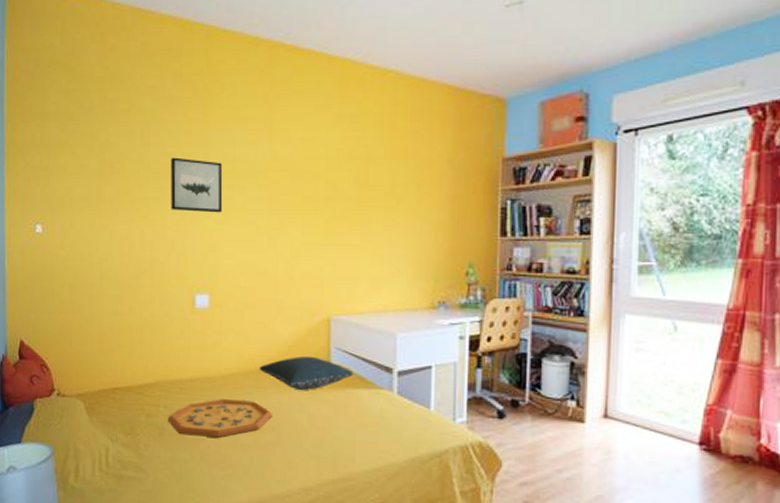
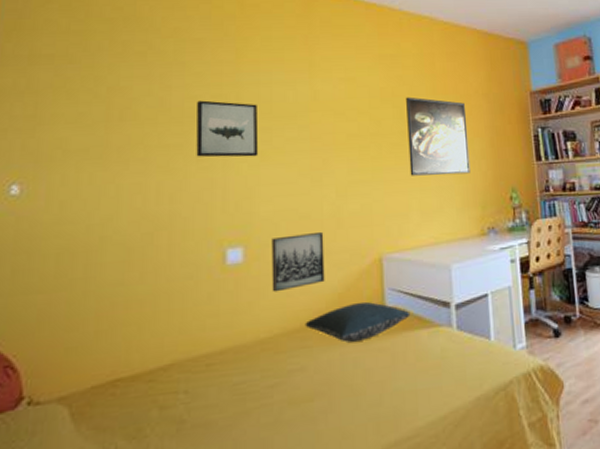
decorative tray: present [167,399,272,438] -> none [189,364,322,424]
wall art: none [232,287,278,337] -> present [271,231,325,292]
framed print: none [362,160,427,244] -> present [406,97,471,176]

